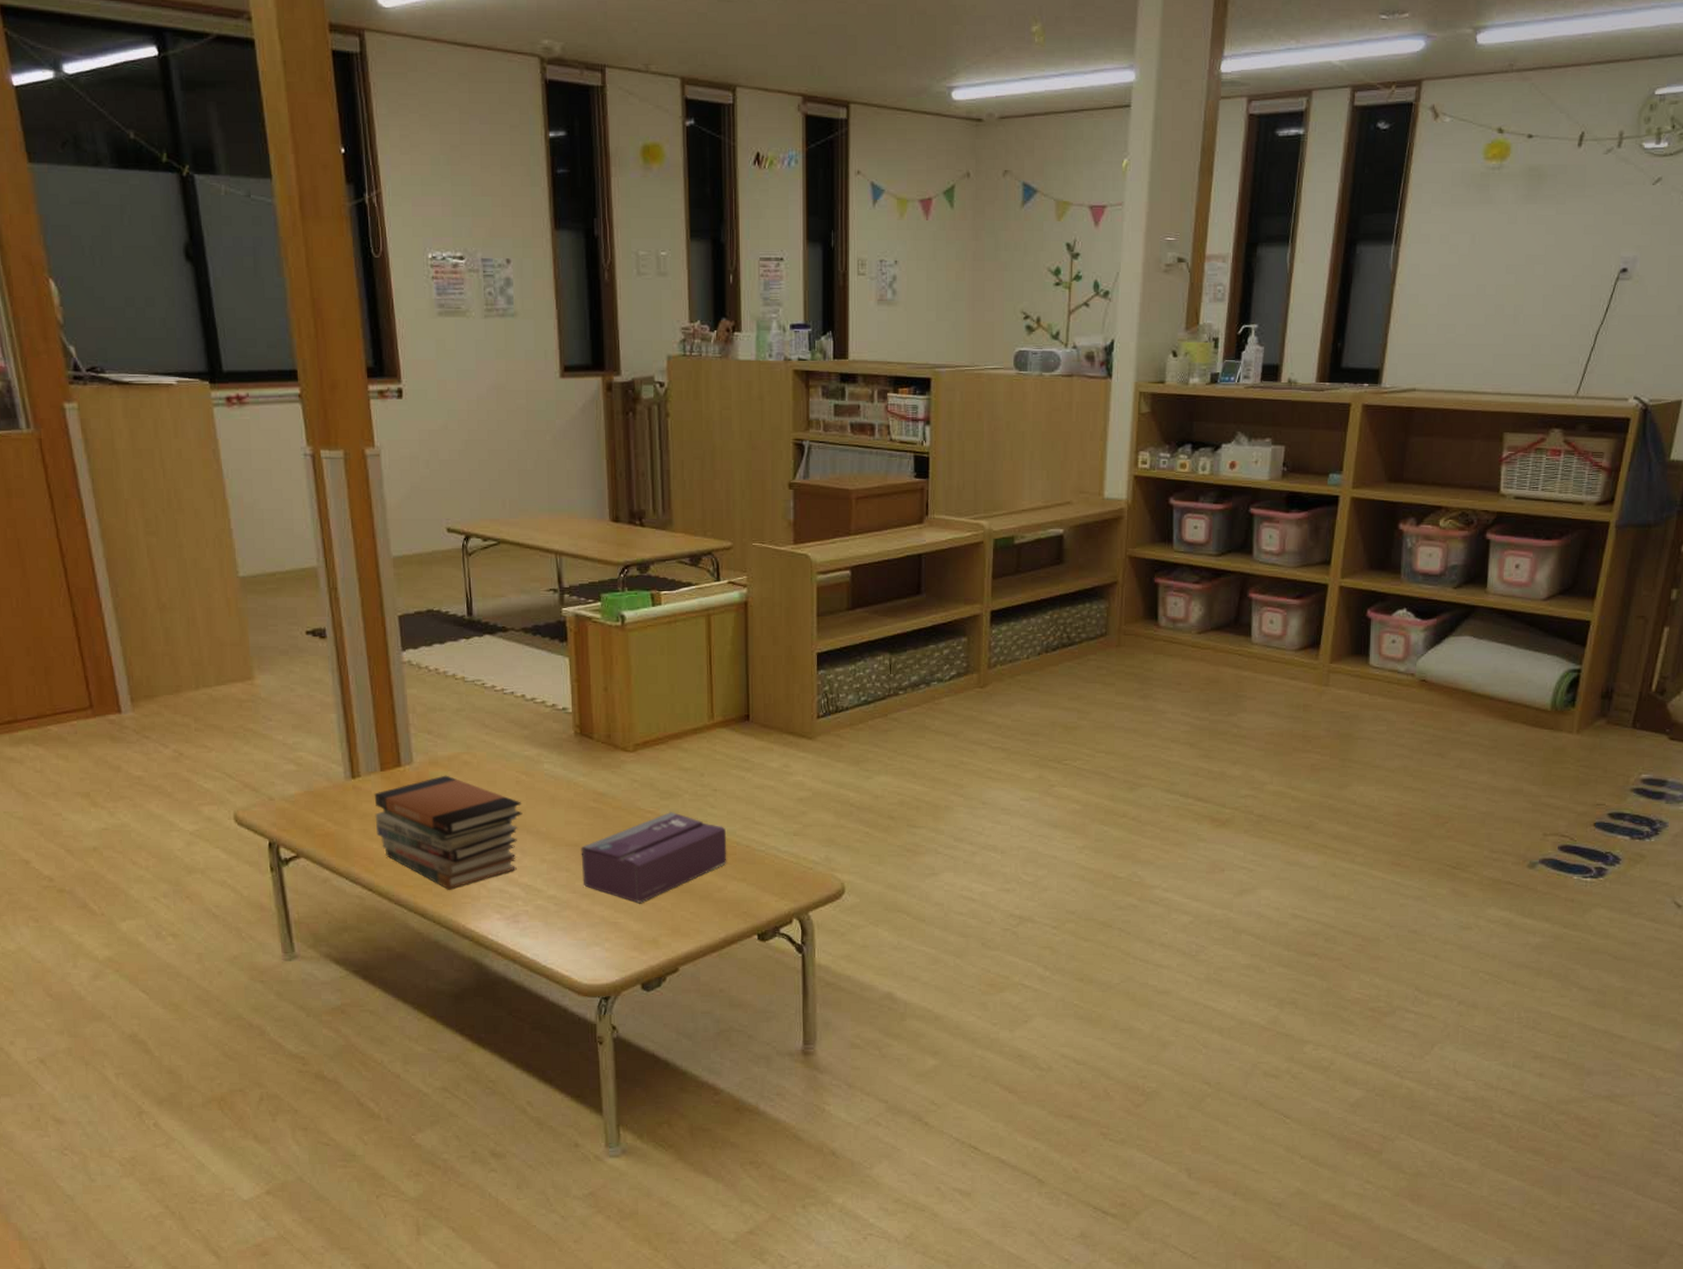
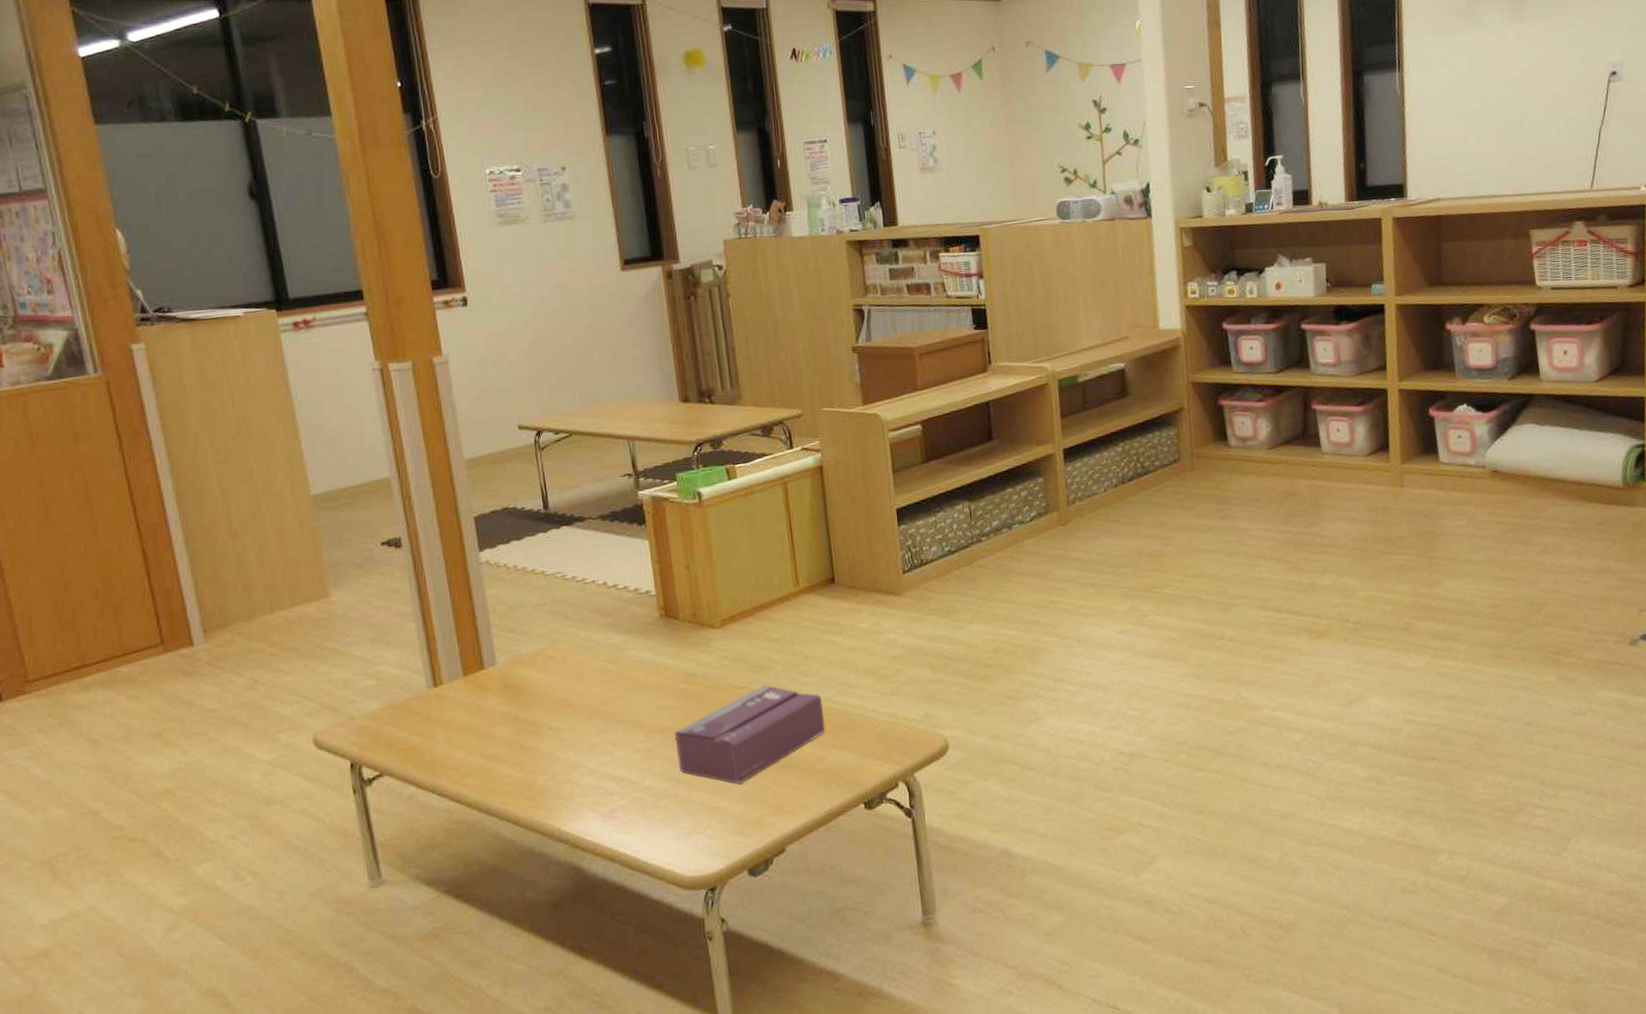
book stack: present [374,775,523,890] -> none [458,672,612,792]

